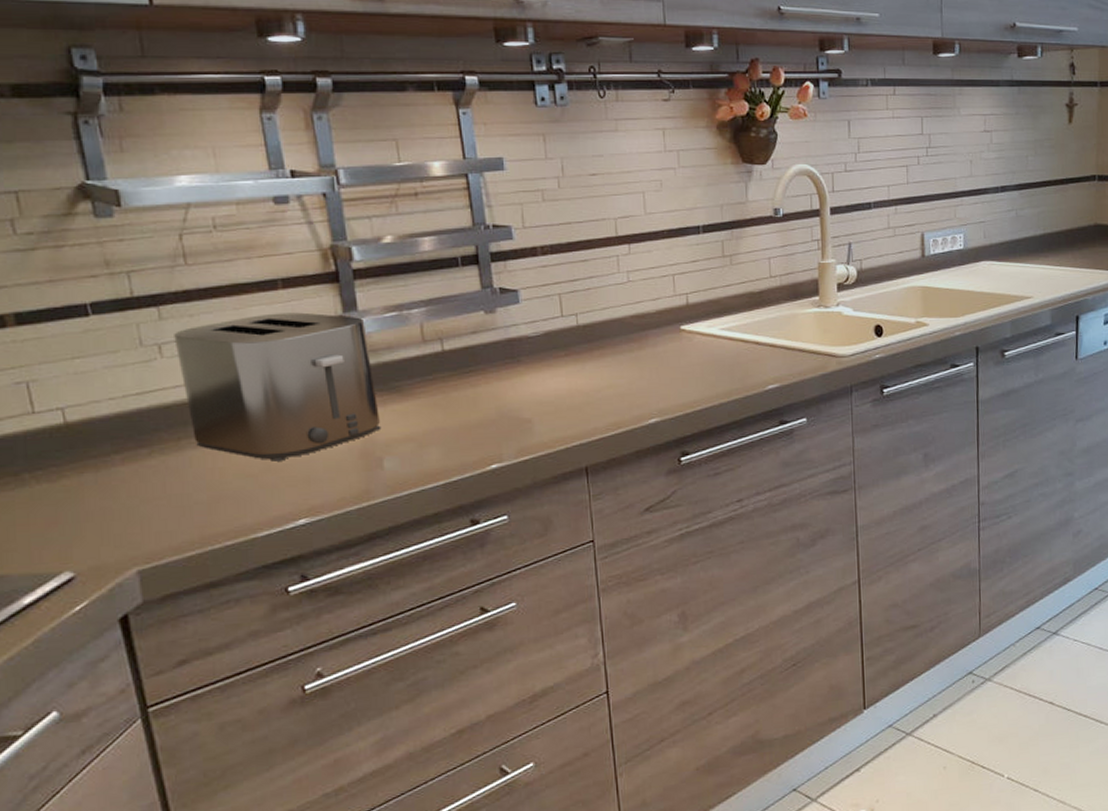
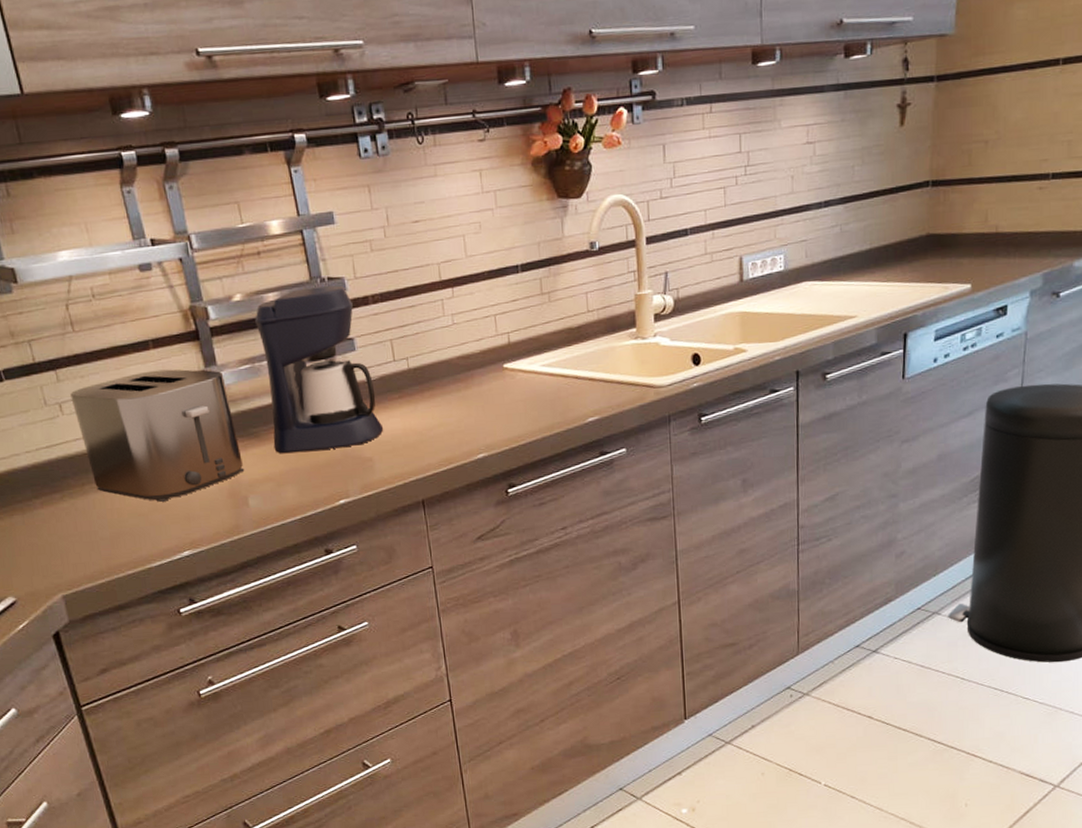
coffee maker: none [407,234,547,412] -> present [255,285,384,454]

